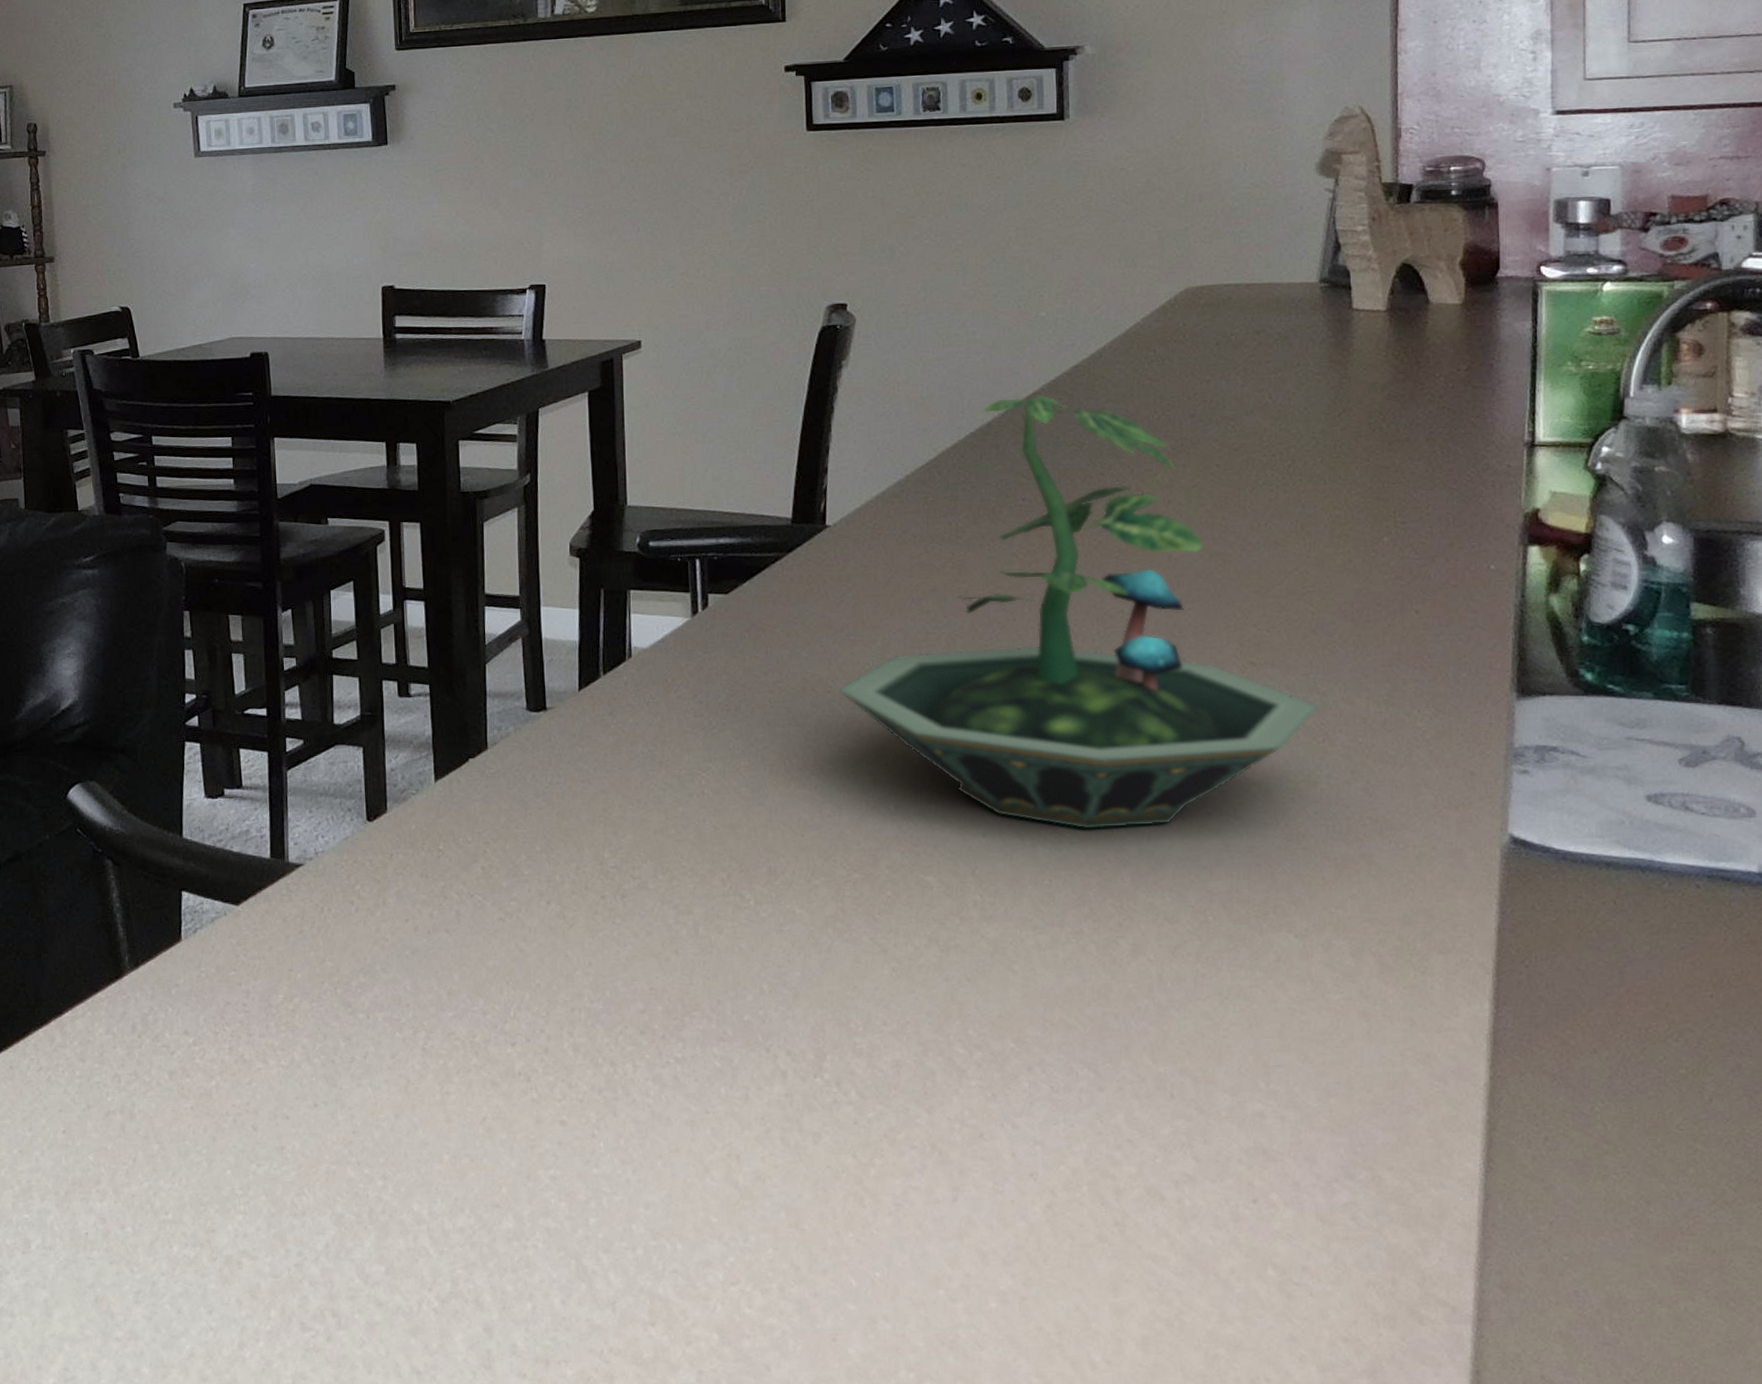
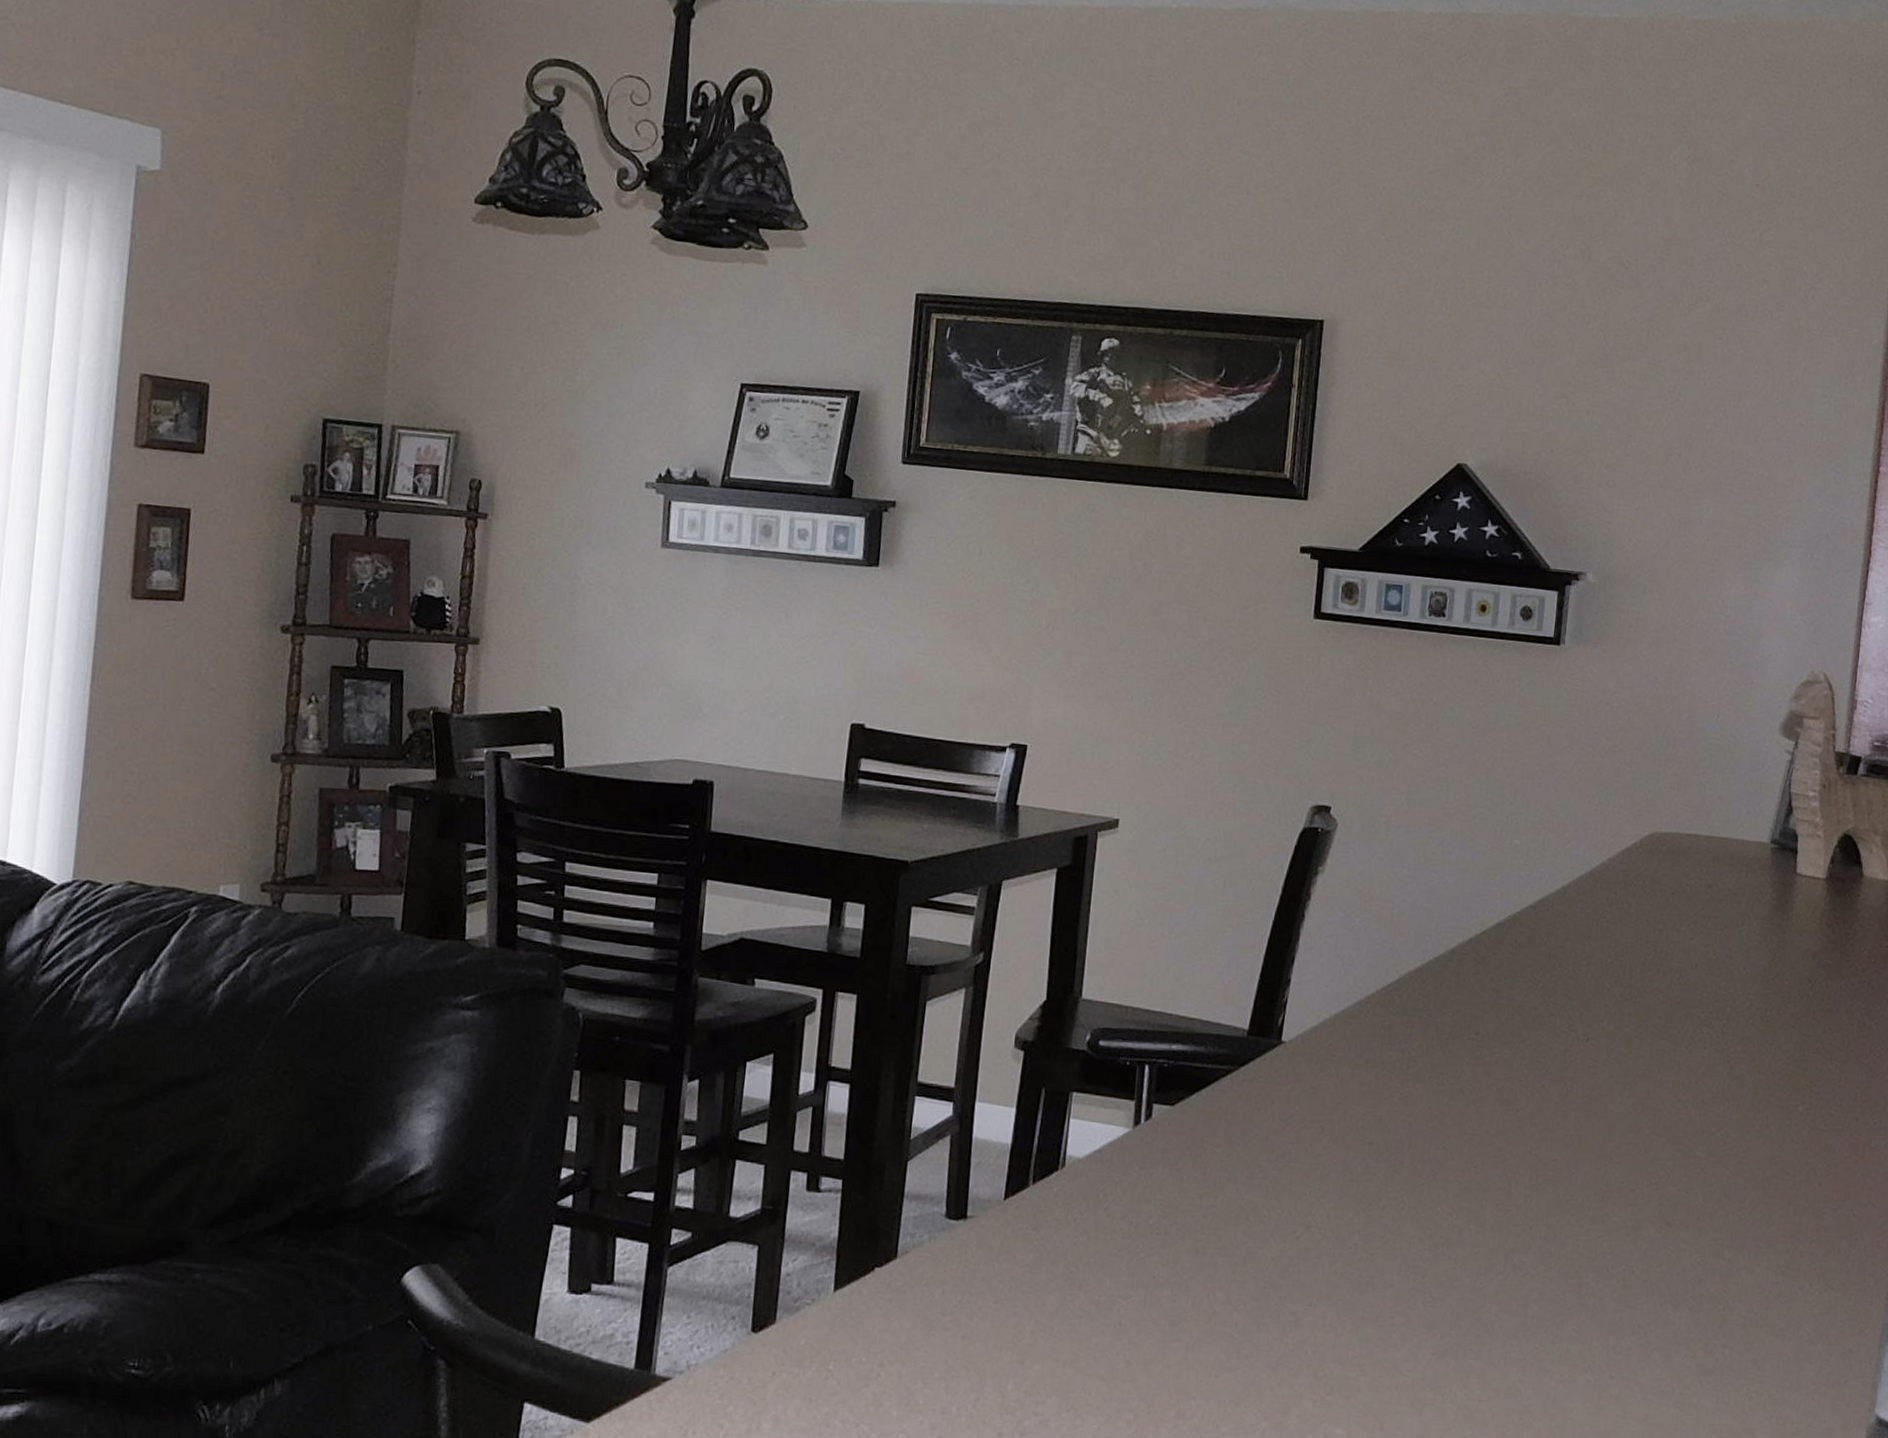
terrarium: present [839,394,1319,830] -> none [1272,924,1724,1388]

